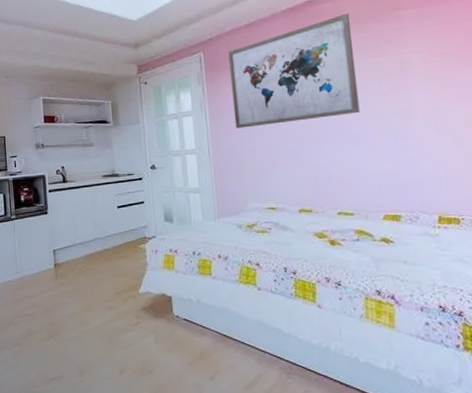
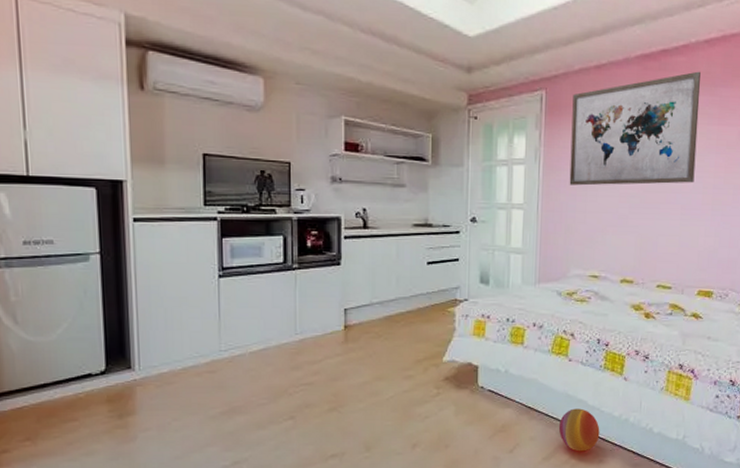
ball: none [256,336,301,381] -> present [558,408,600,452]

